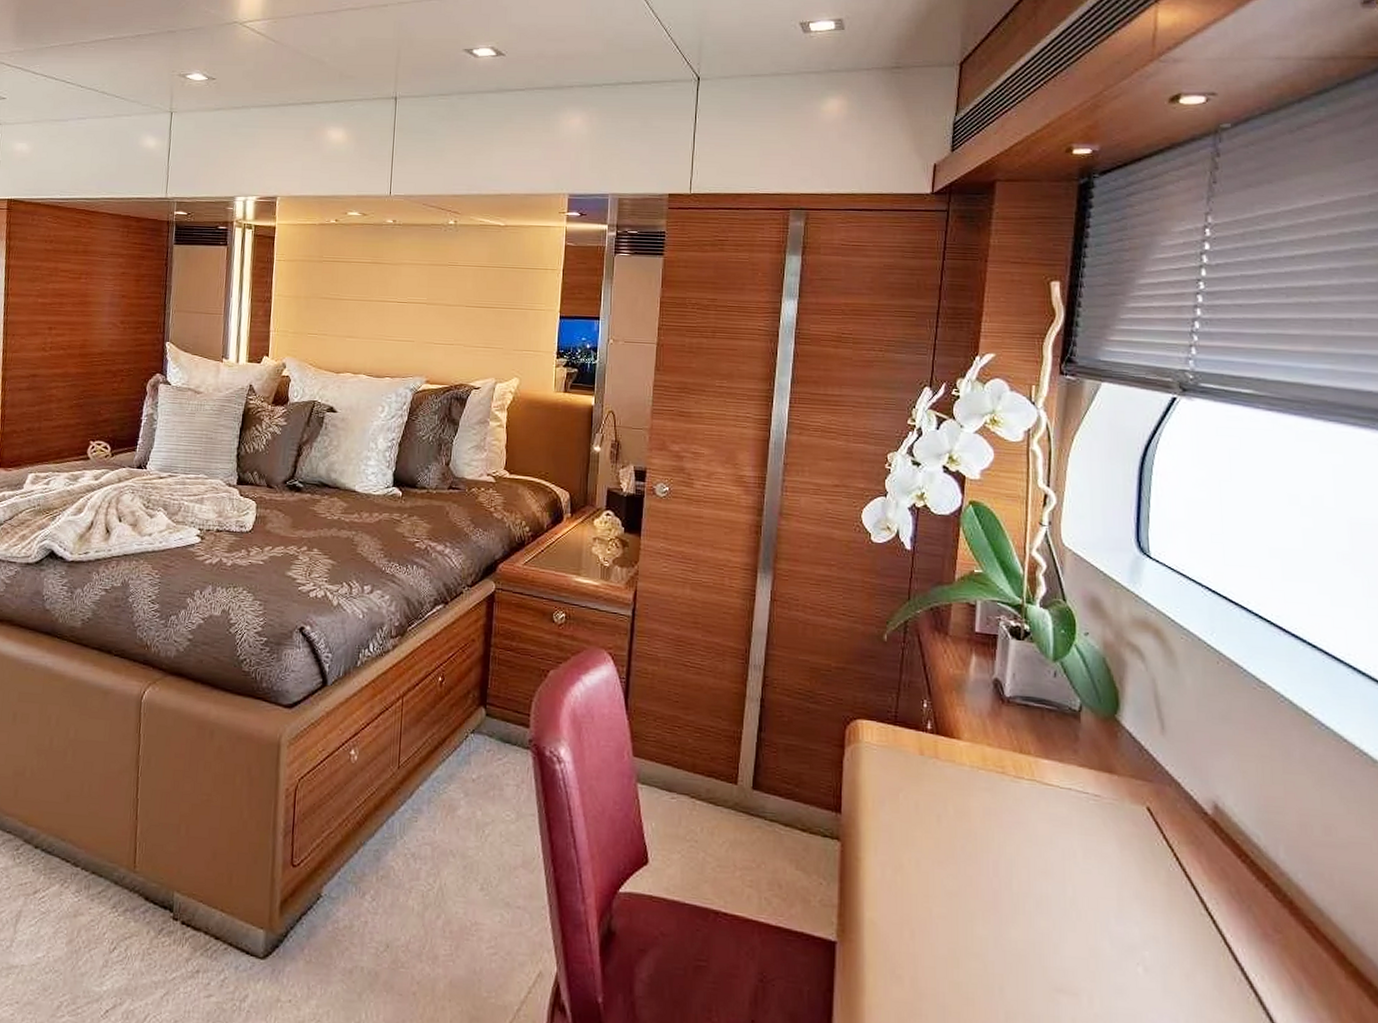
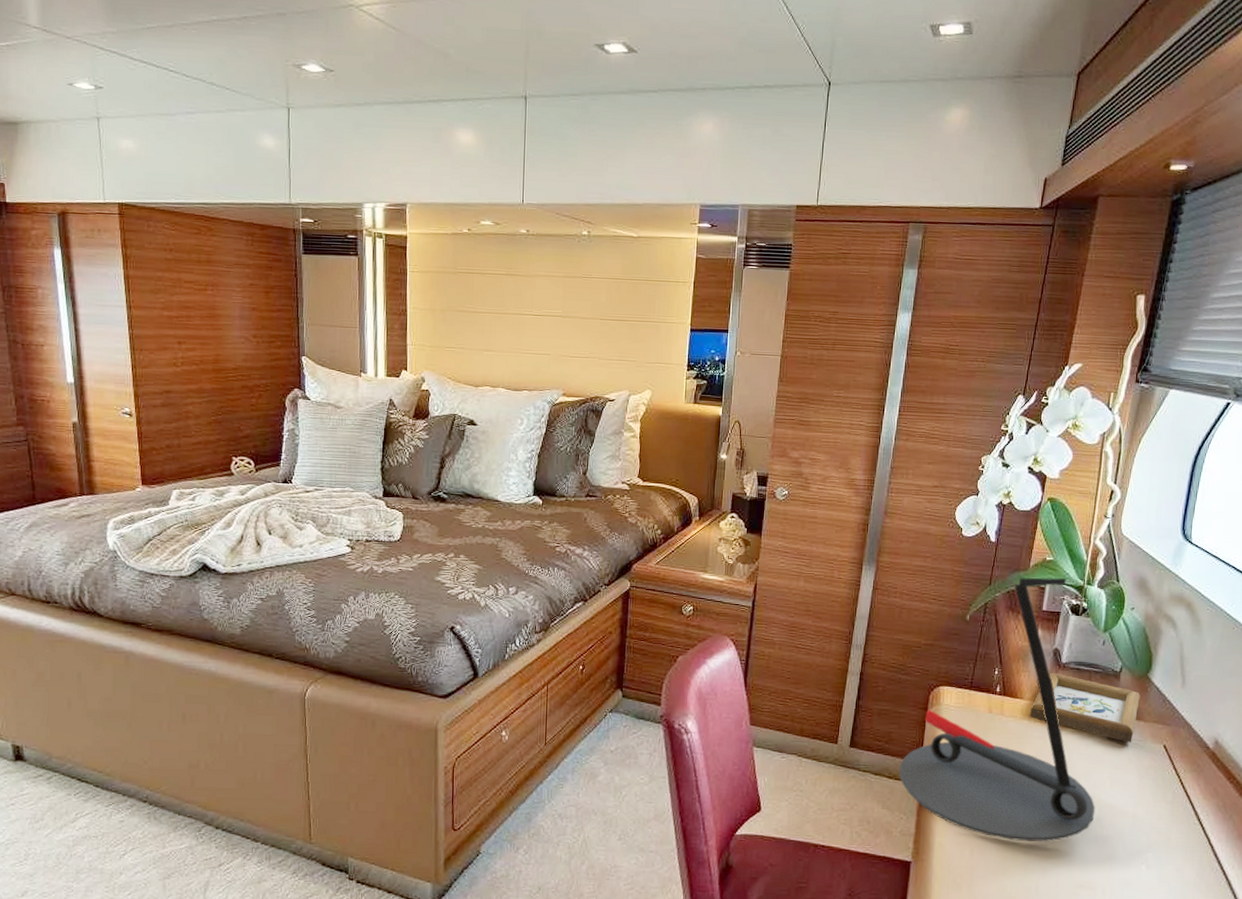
desk lamp: none [815,592,1068,927] -> present [899,577,1096,842]
picture frame: none [971,708,1109,803] -> present [1030,672,1140,743]

